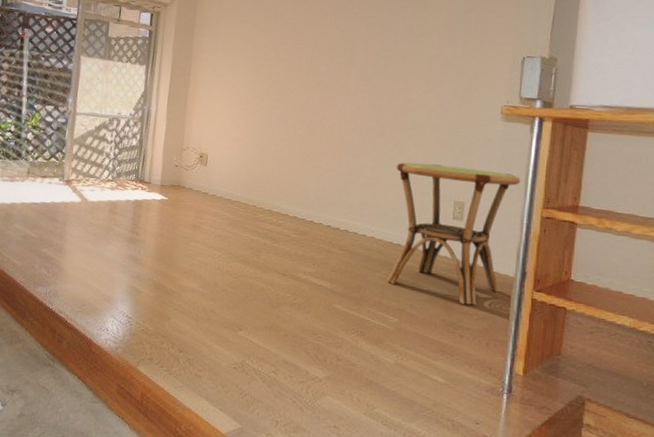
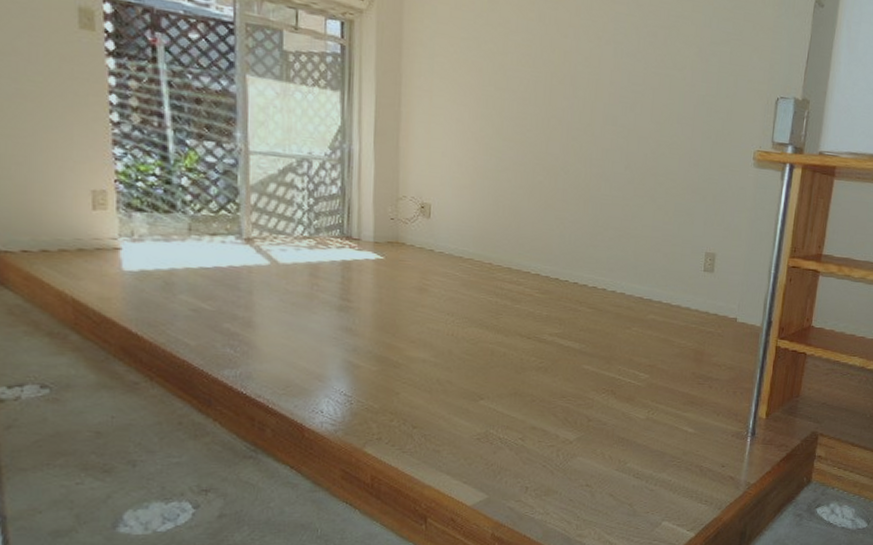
side table: present [387,162,521,306] -> none [637,212,770,357]

